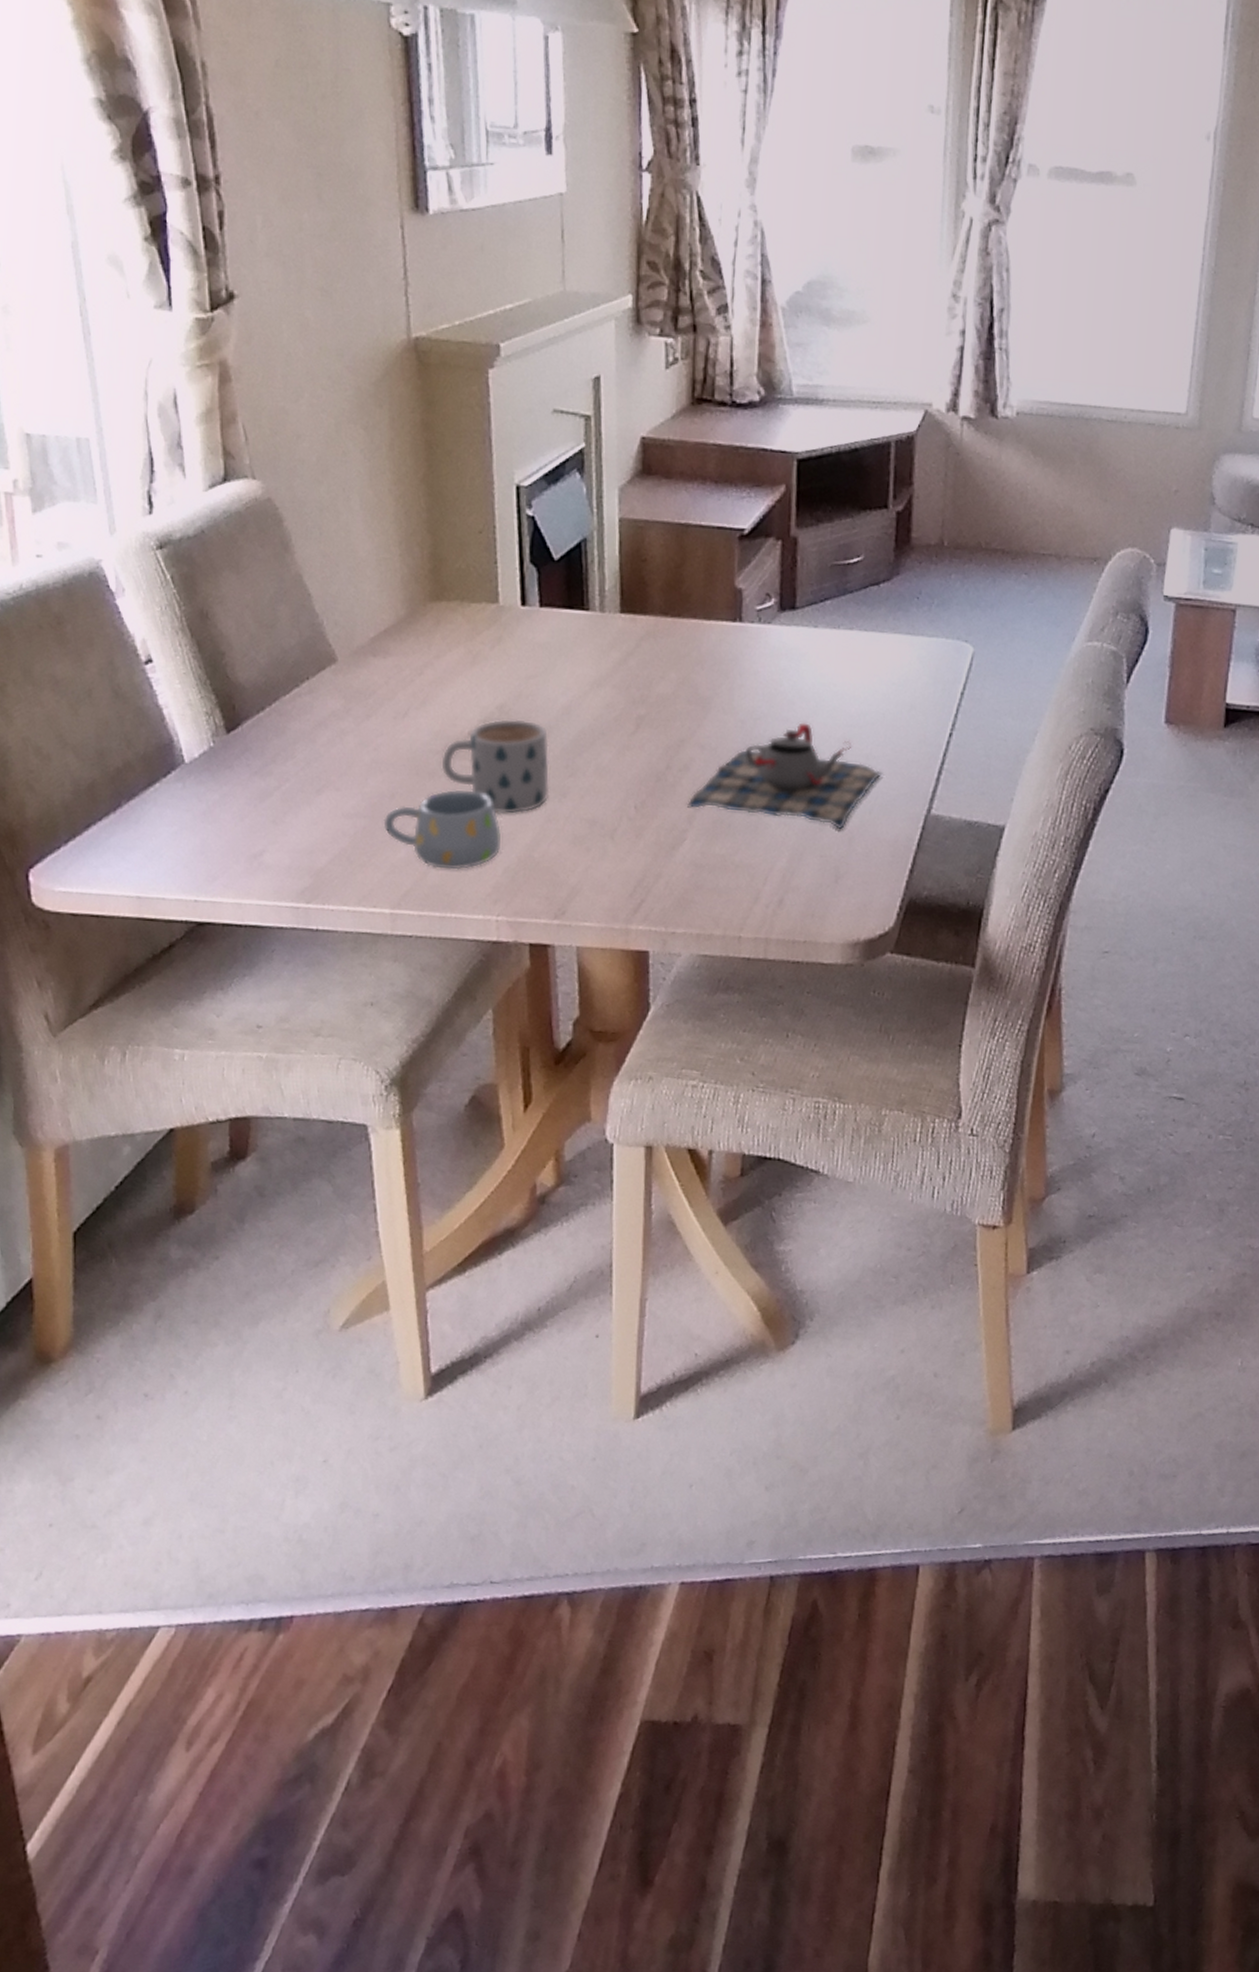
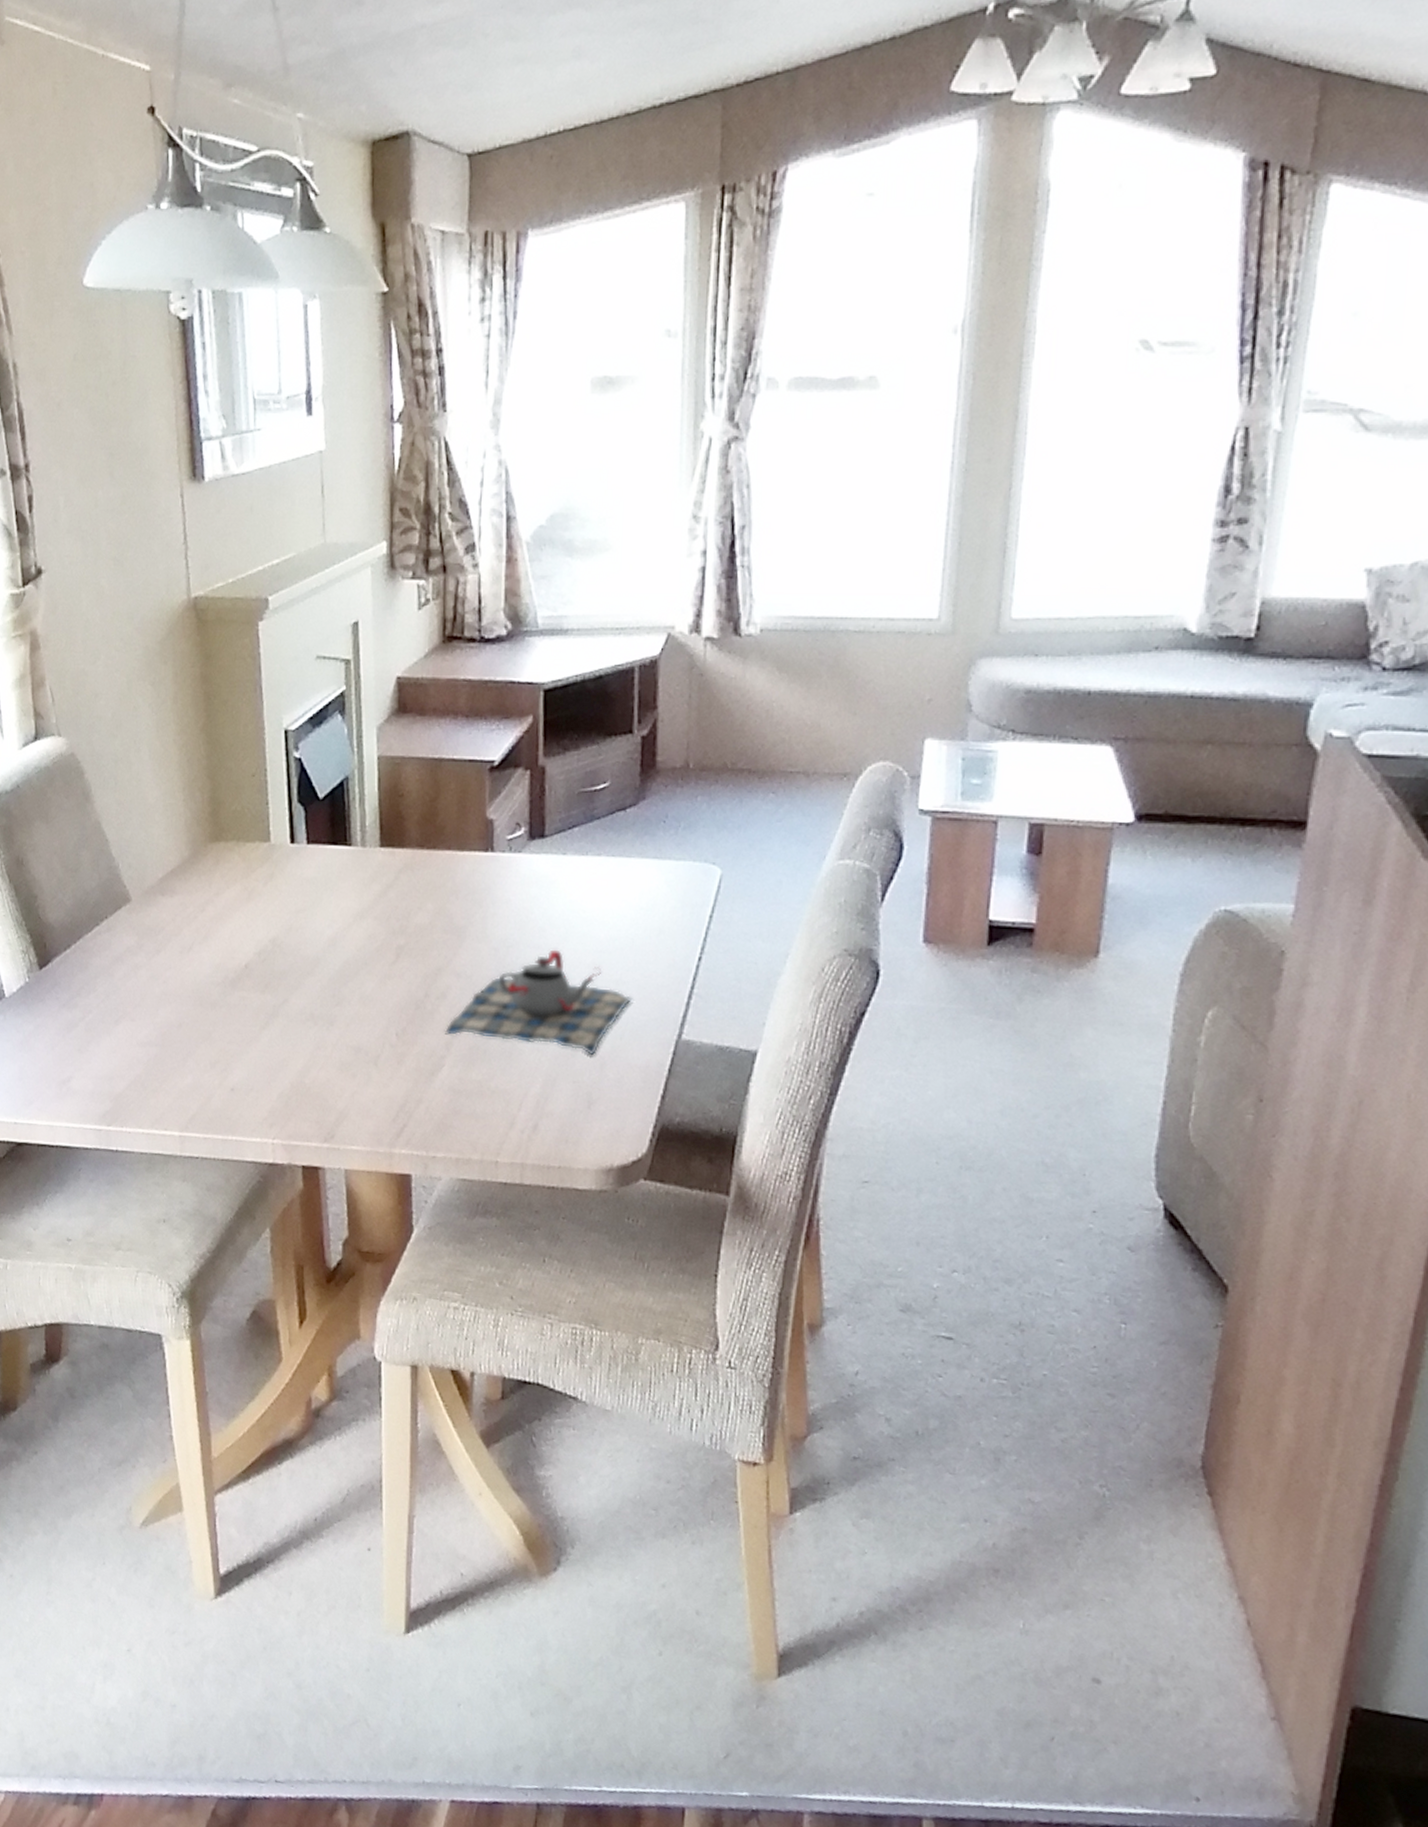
mug: present [383,789,502,870] -> none [172,1018,276,1095]
mug: present [441,719,549,814] -> none [222,951,317,1042]

